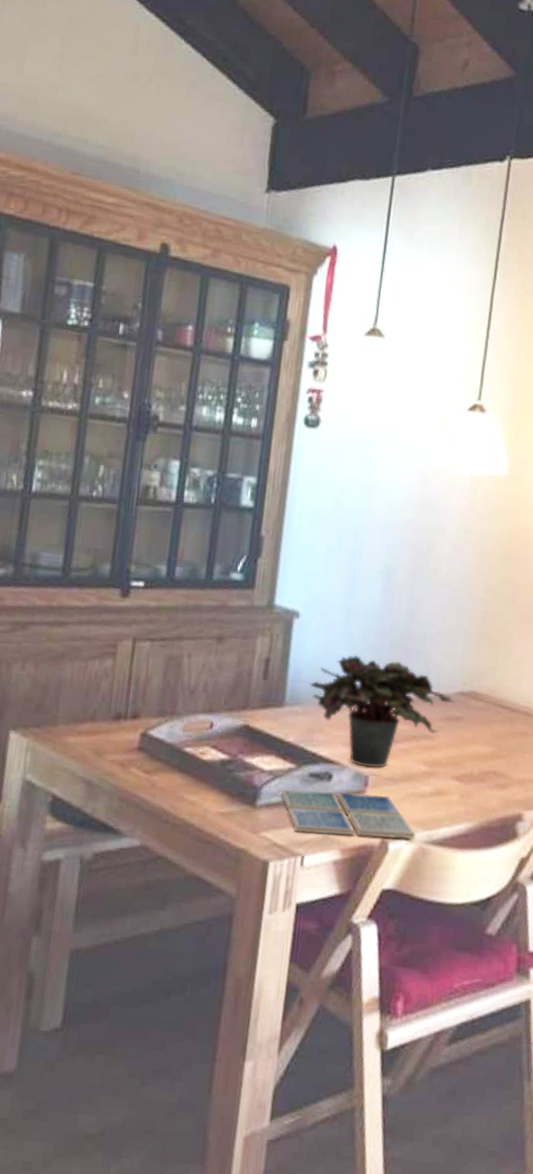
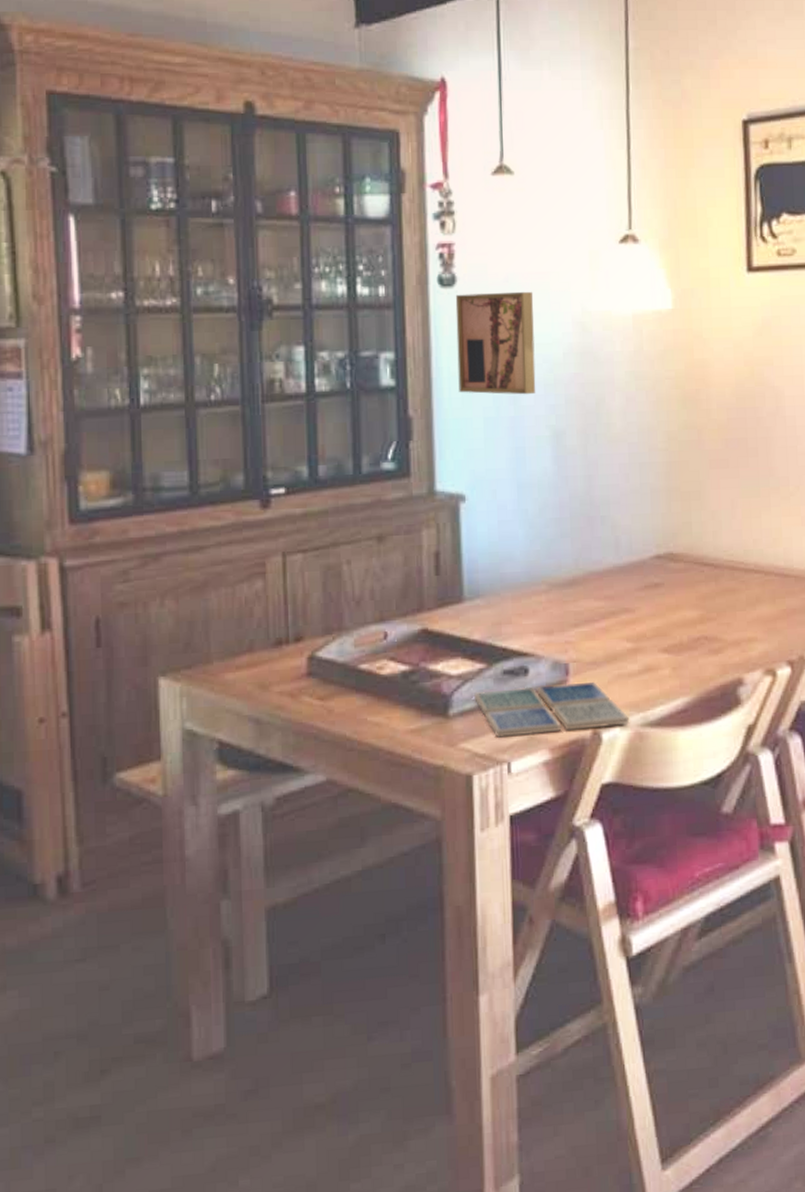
wall art: none [308,435,385,533] -> present [455,291,536,395]
potted plant: present [309,655,456,769] -> none [488,532,652,655]

